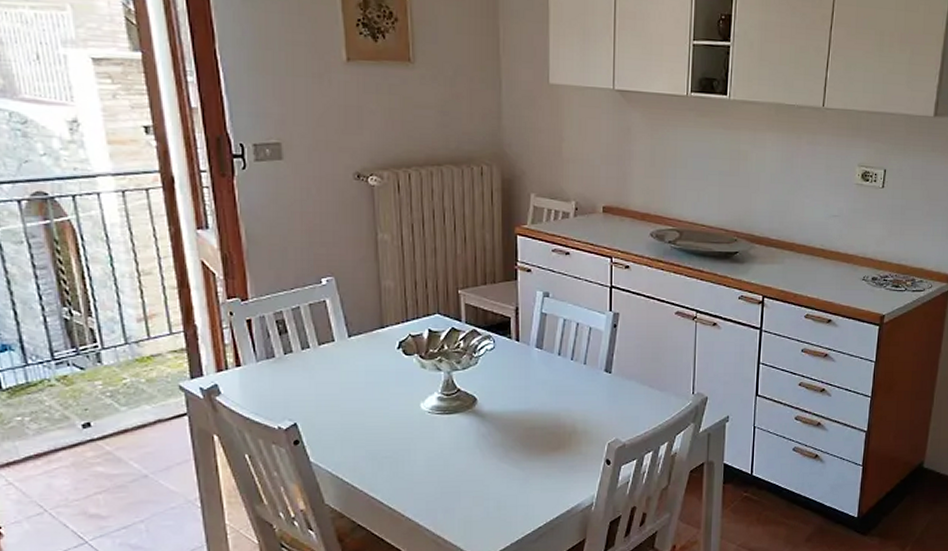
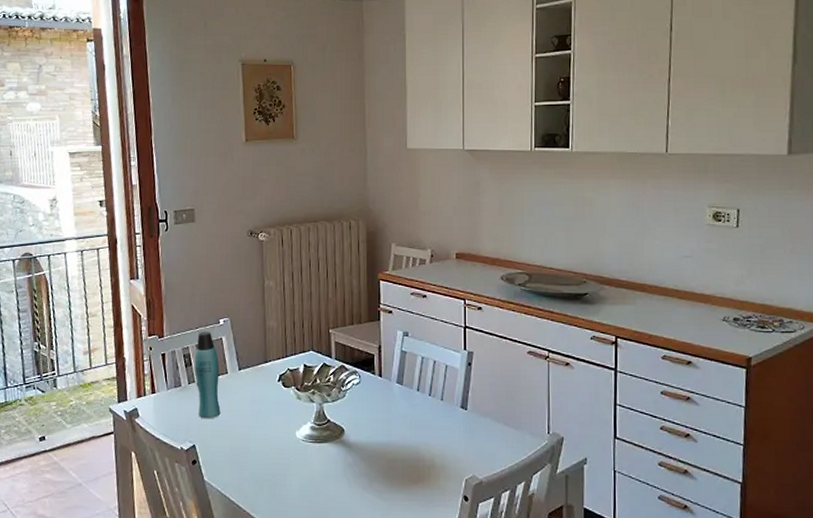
bottle: none [290,291,328,394] -> present [194,330,221,419]

